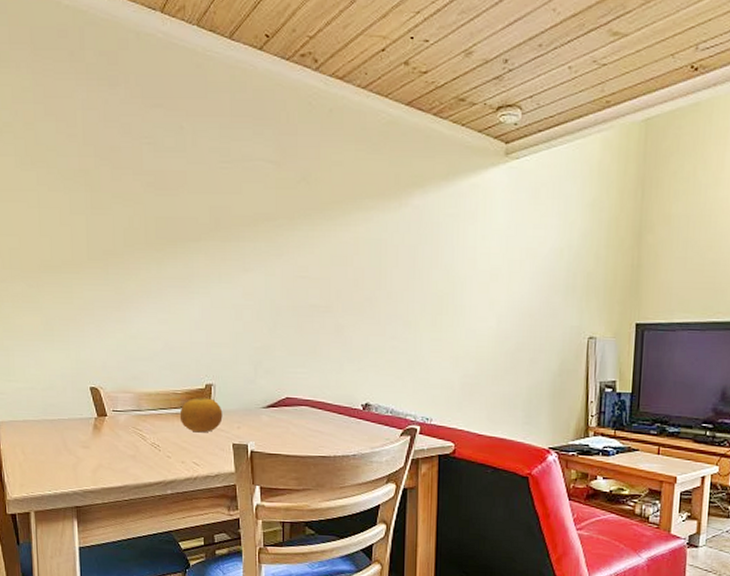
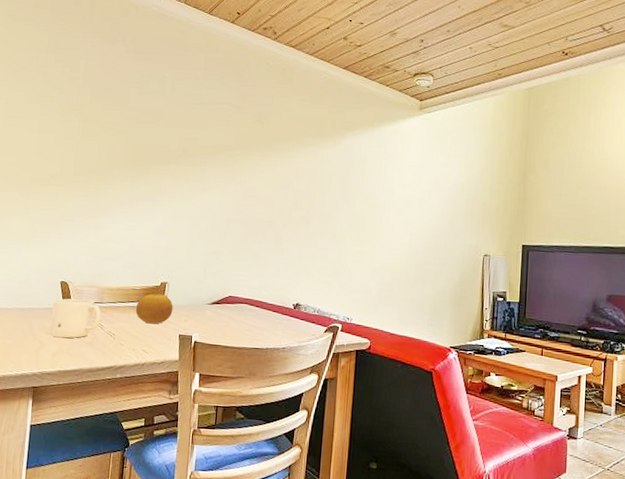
mug: none [84,406,141,452] -> present [50,298,101,339]

